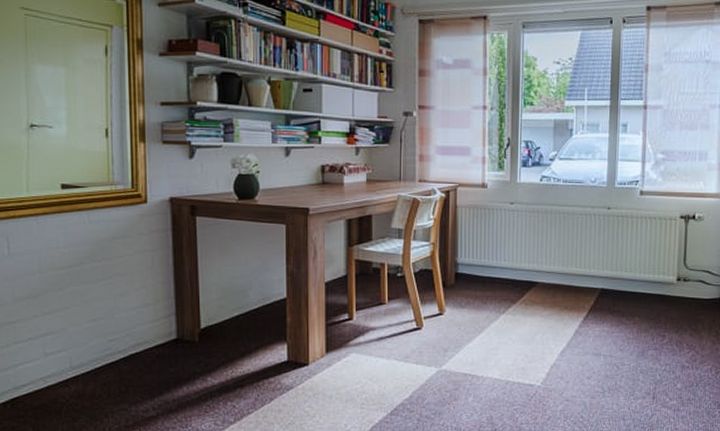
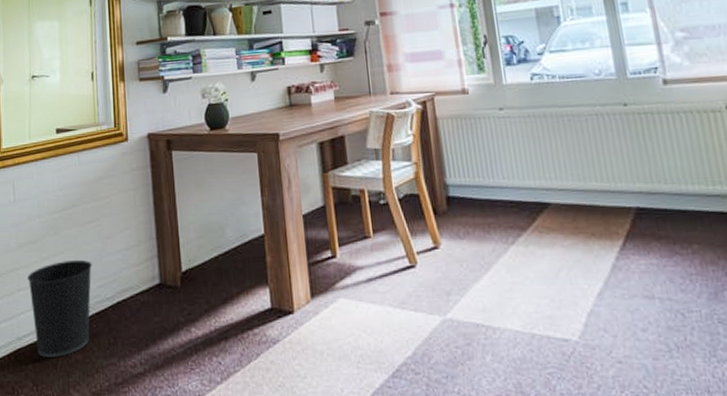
wastebasket: none [25,315,102,404] -> present [26,259,92,357]

